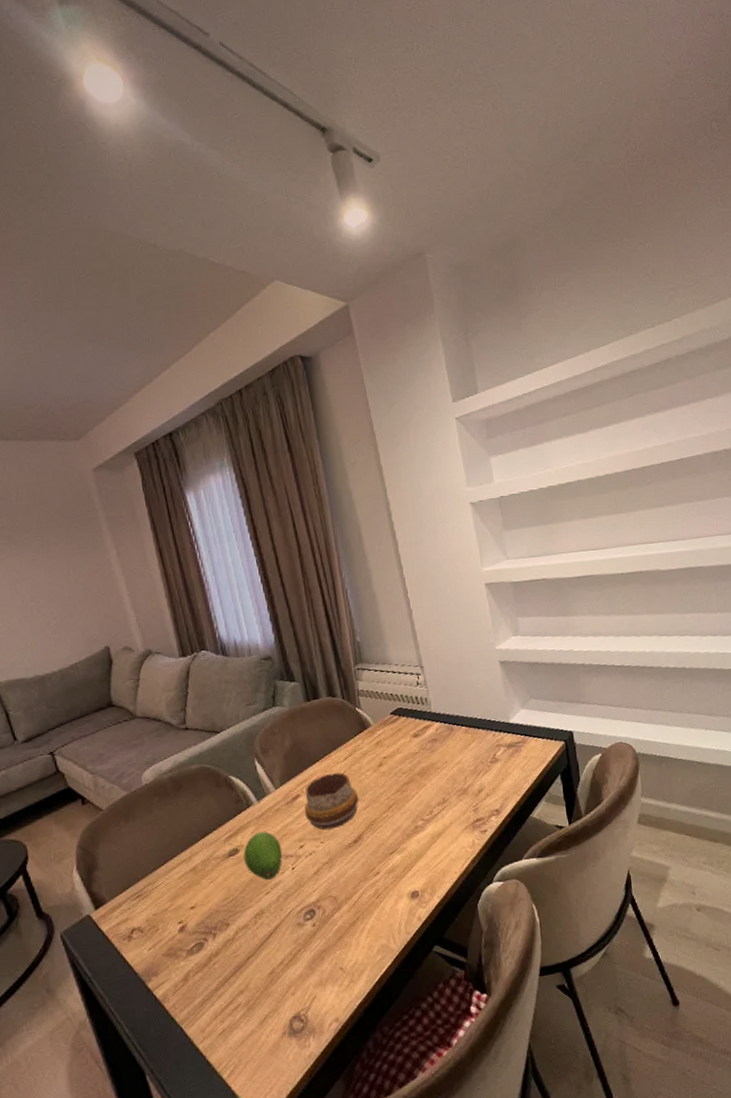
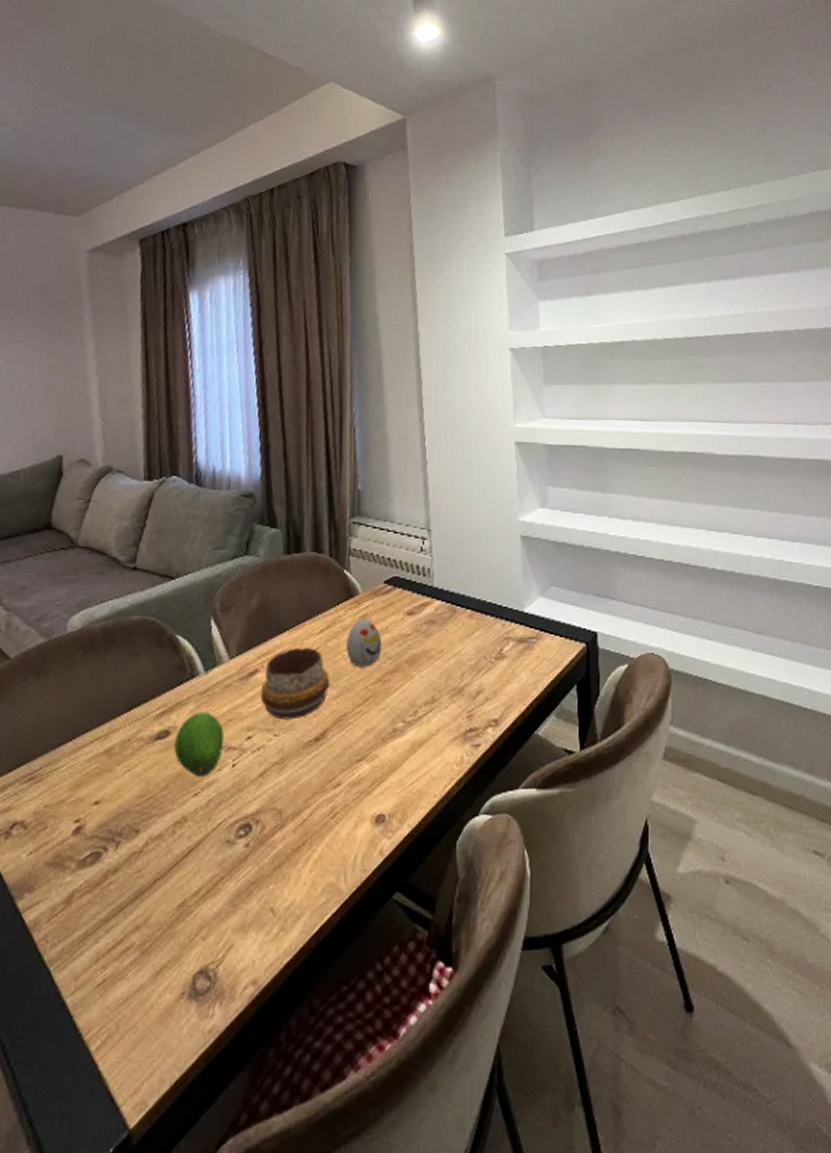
decorative egg: none [367,744,397,783] -> present [346,618,382,667]

